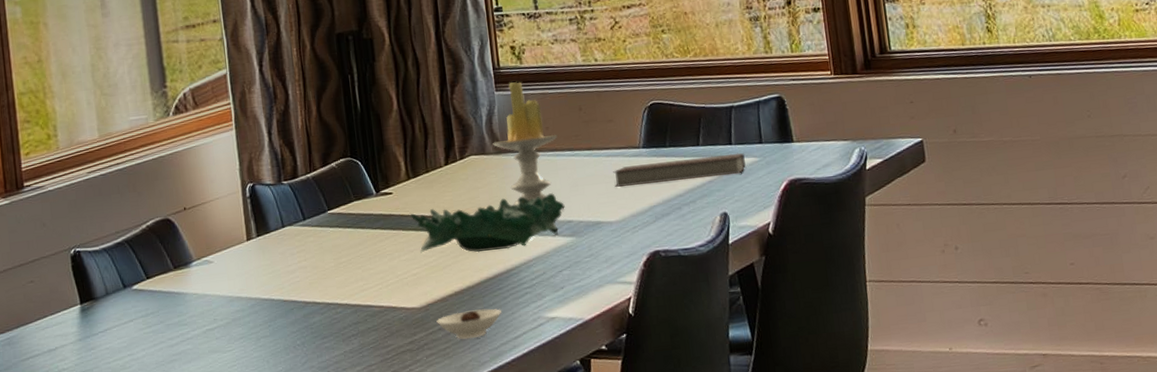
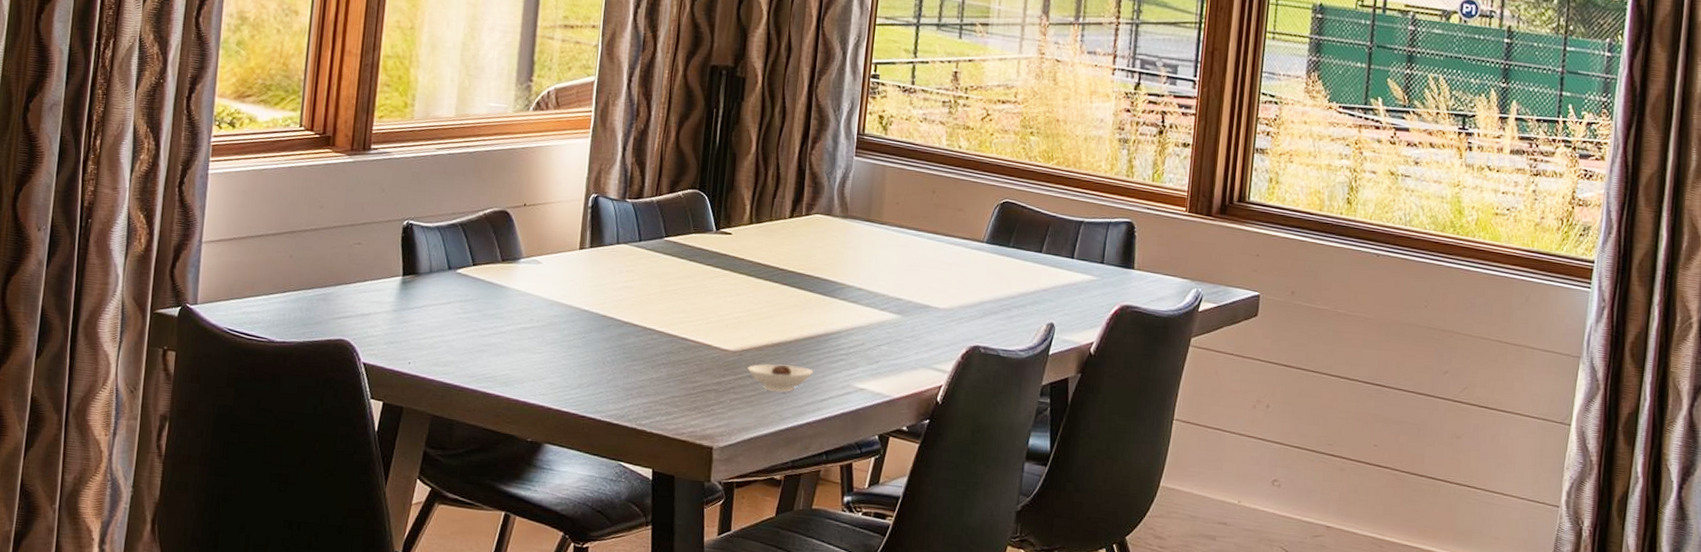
decorative bowl: present [410,192,565,253] -> none [745,258,898,314]
candle: present [493,81,558,205] -> none [840,150,906,272]
notebook: present [613,153,746,187] -> none [950,257,1085,289]

